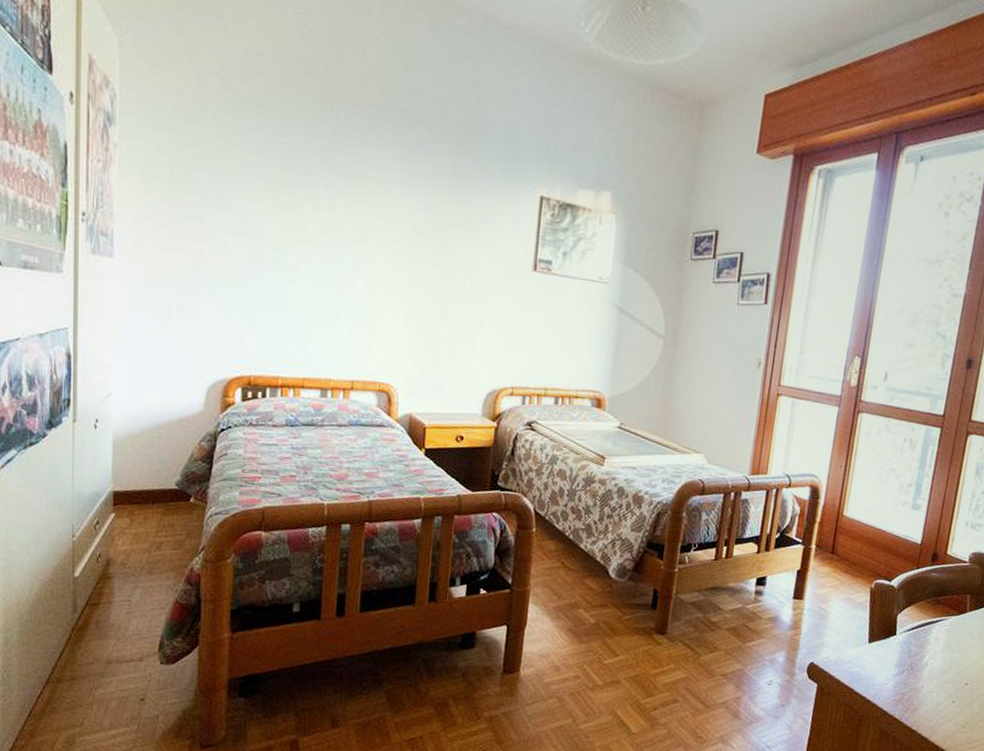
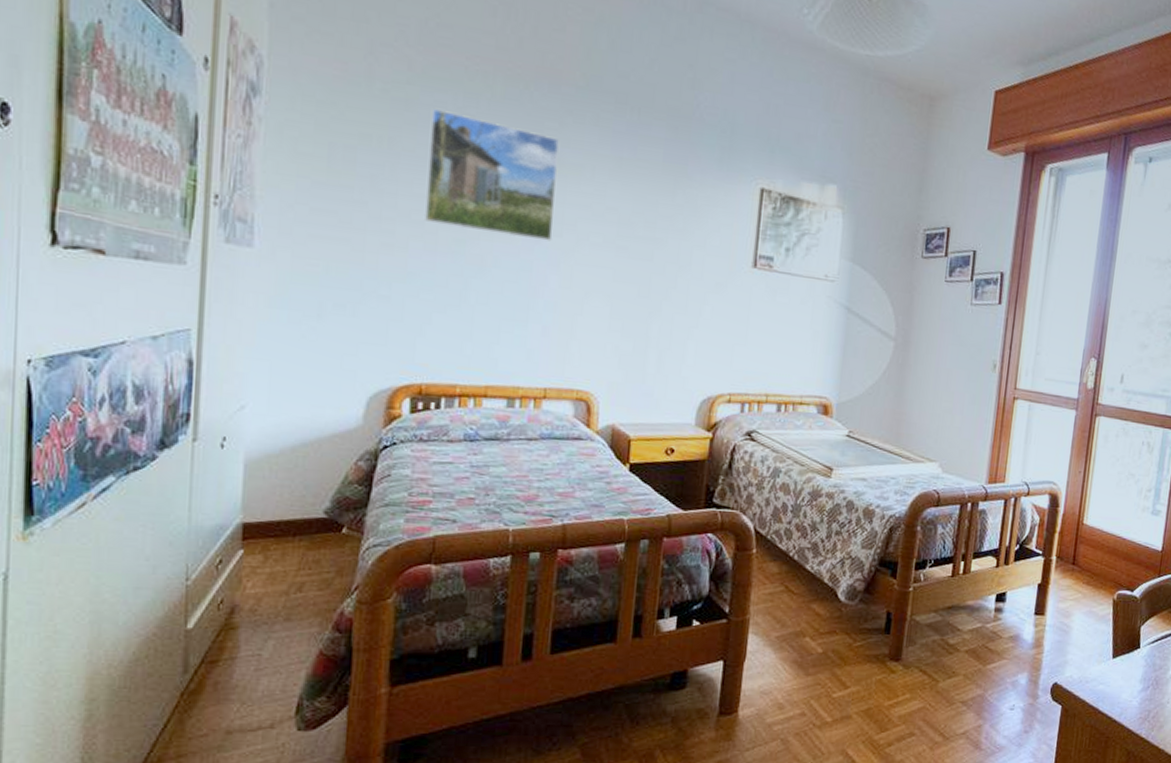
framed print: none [249,130,361,249] -> present [424,107,559,241]

